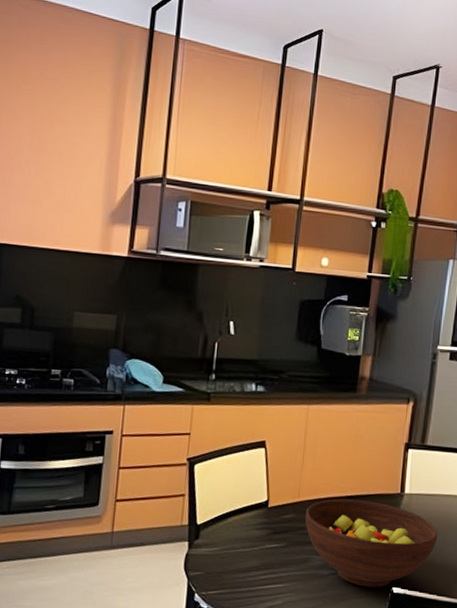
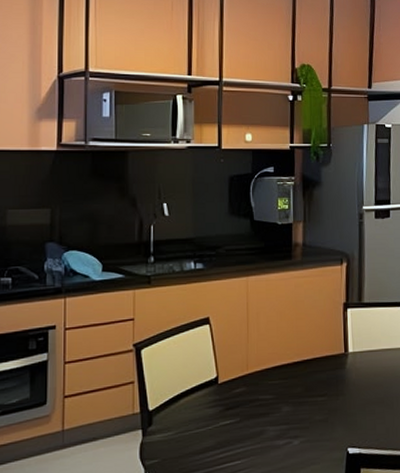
fruit bowl: present [305,499,438,588] -> none [255,364,385,452]

